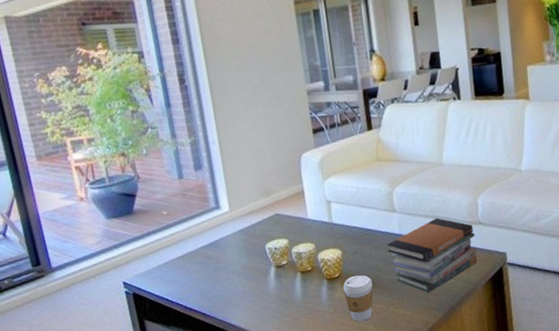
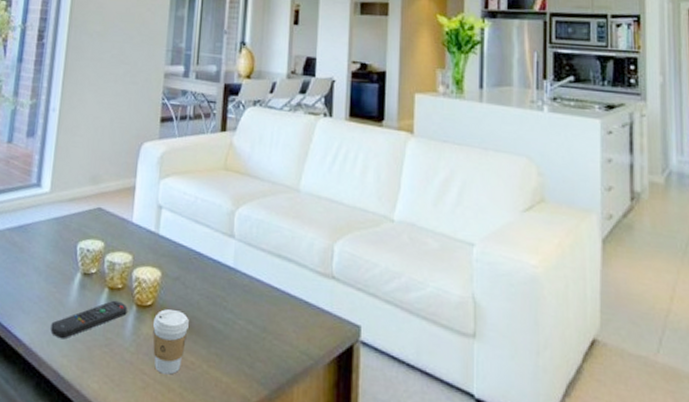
remote control: none [259,279,320,318] -> present [50,300,128,339]
book stack: present [387,218,478,292] -> none [215,257,325,356]

